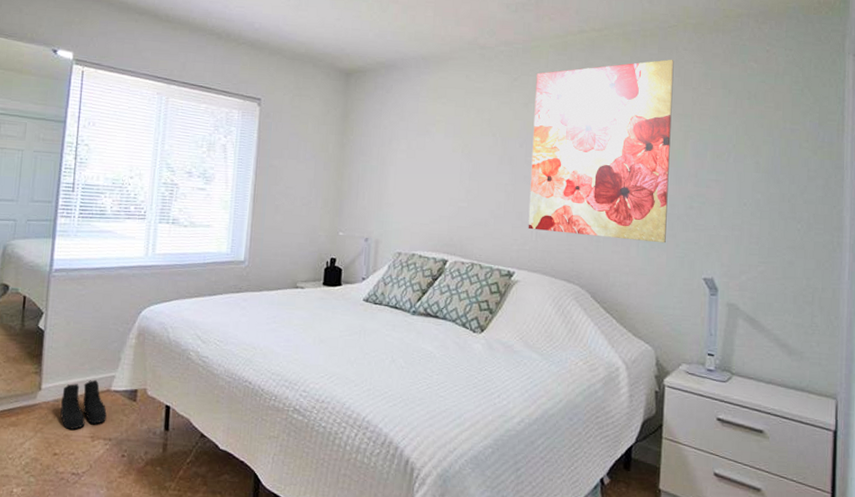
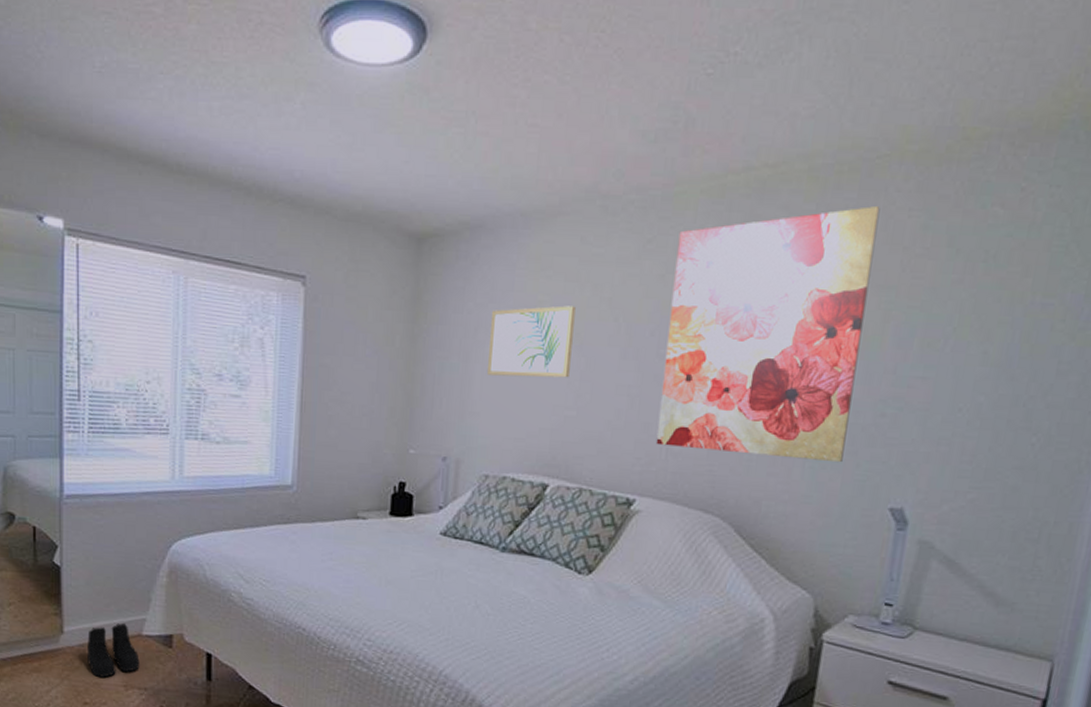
wall art: none [398,124,464,178] -> present [486,305,576,378]

